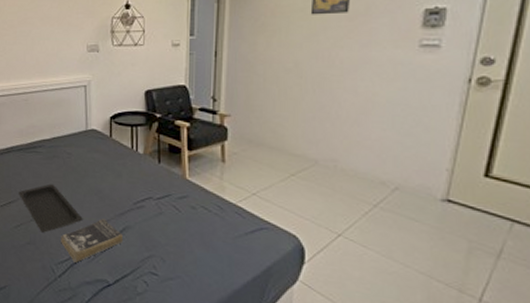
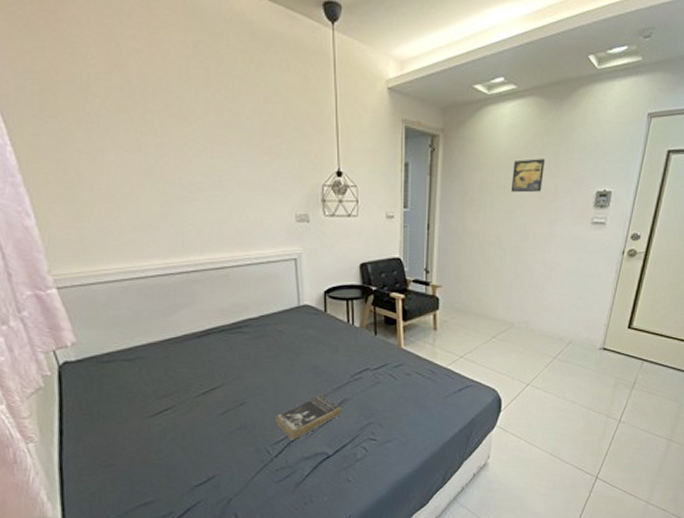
serving tray: present [19,183,83,233] -> none [223,364,299,415]

